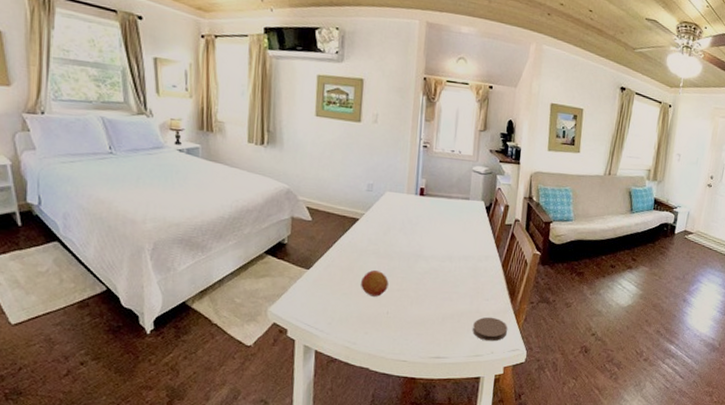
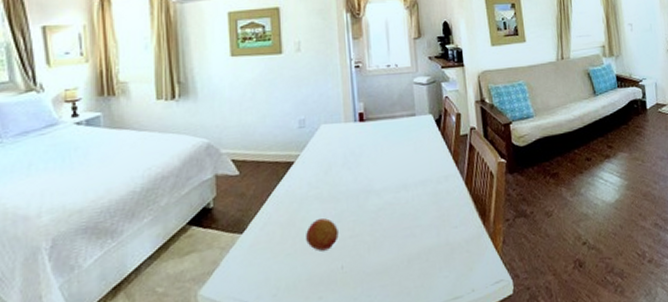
coaster: present [473,317,507,342] -> none [445,247,486,278]

